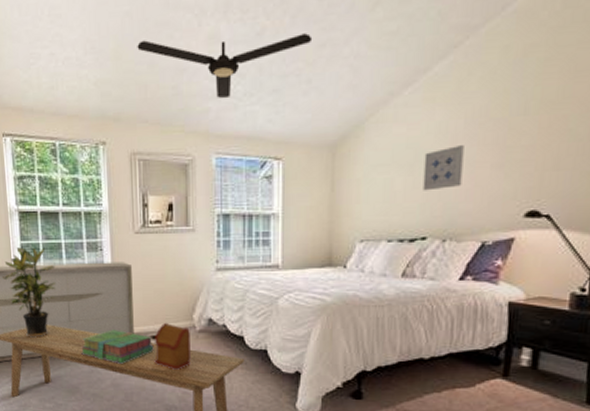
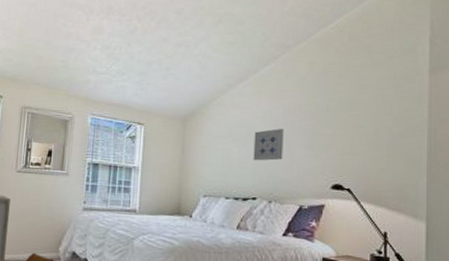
ceiling fan: present [137,33,313,99] -> none [37,25,172,75]

